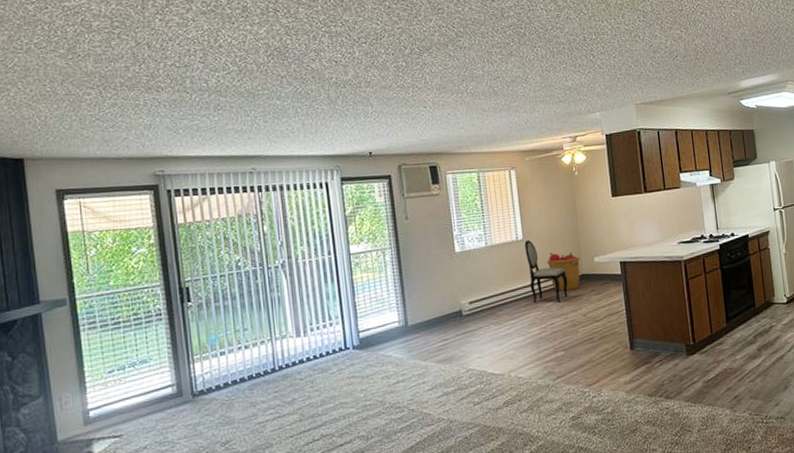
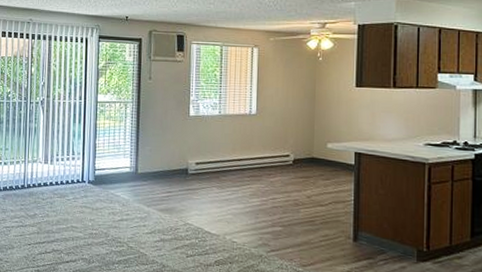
dining chair: present [524,240,568,303] -> none [257,116,296,180]
trash can: present [547,252,580,290] -> none [277,131,312,170]

